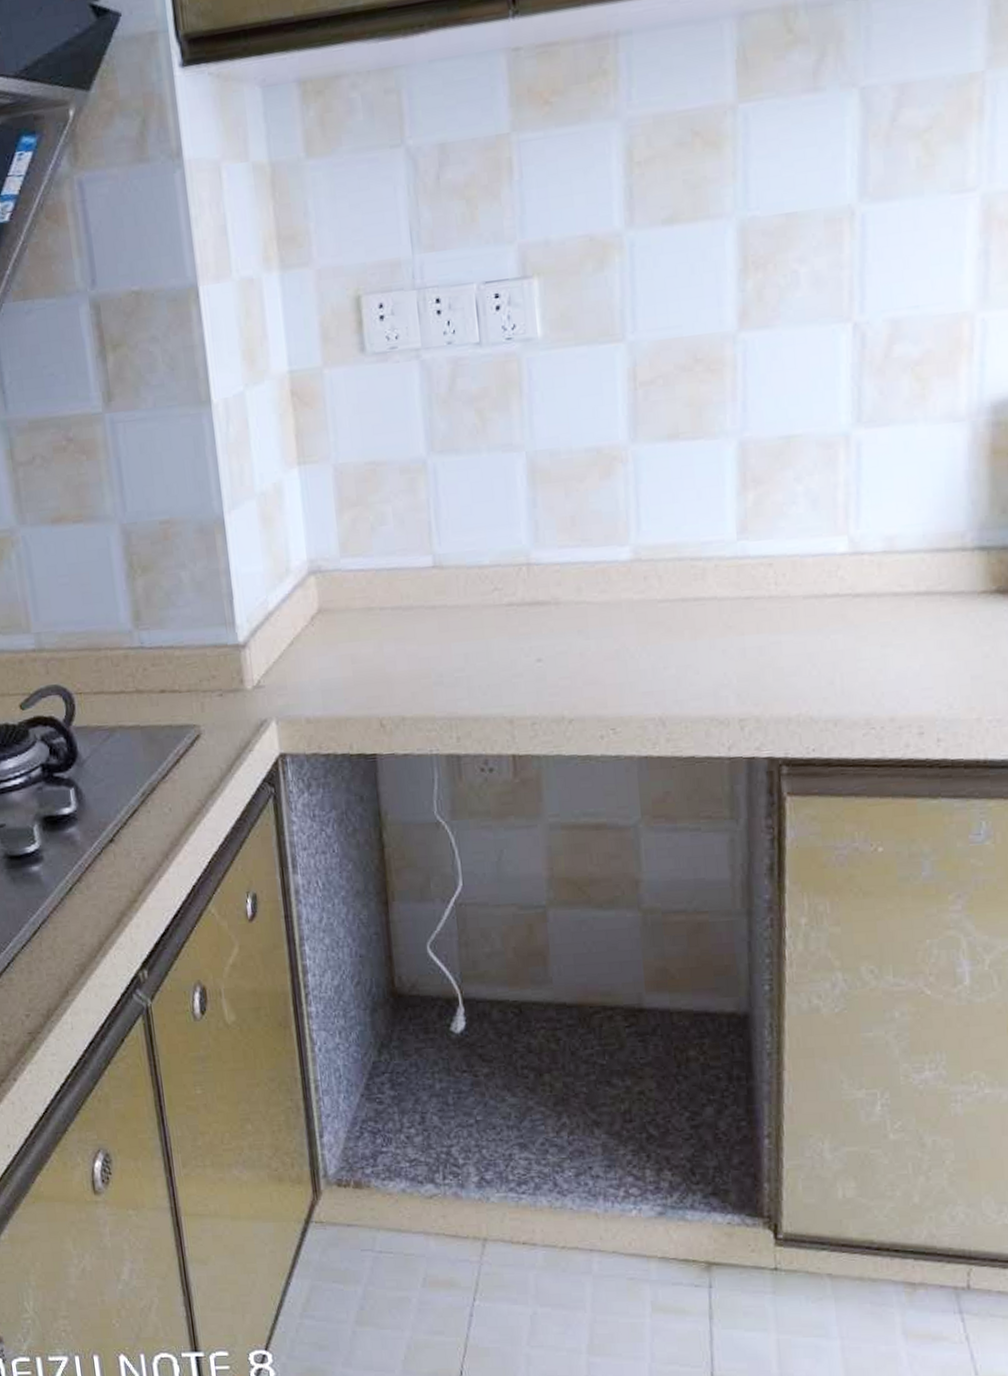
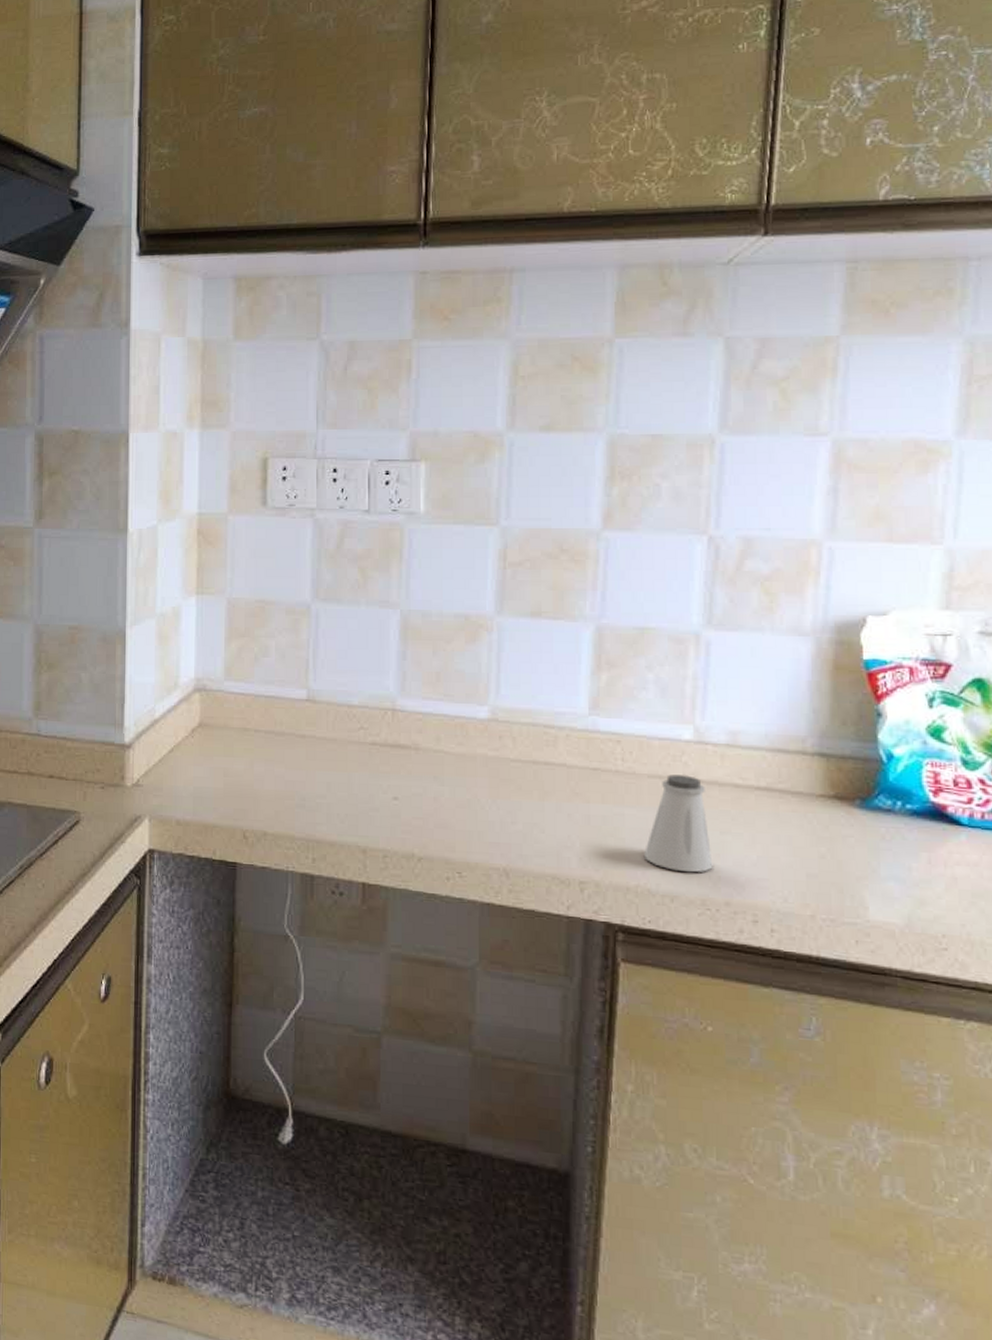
saltshaker: none [803,590,876,694] -> present [643,774,713,873]

